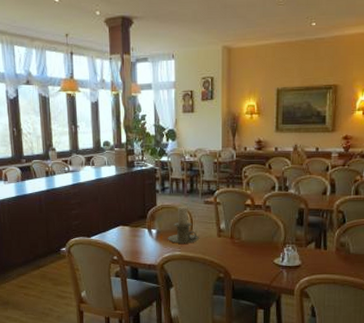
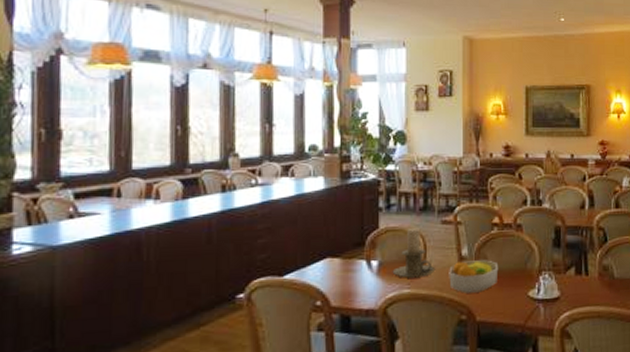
fruit bowl: none [210,233,250,258] -> present [449,260,499,293]

